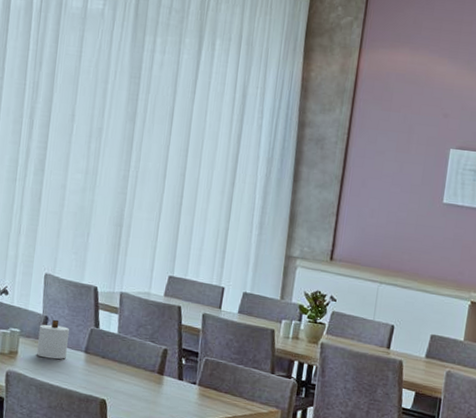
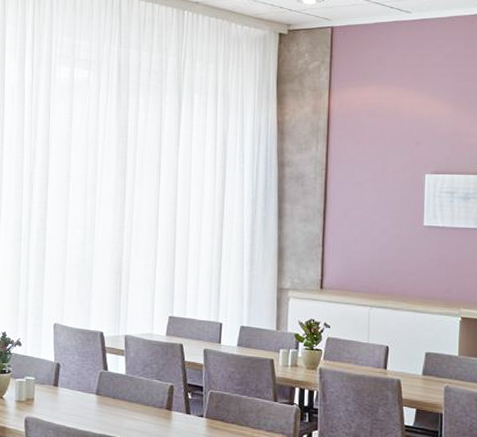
candle: present [37,319,69,360] -> none [52,365,80,403]

